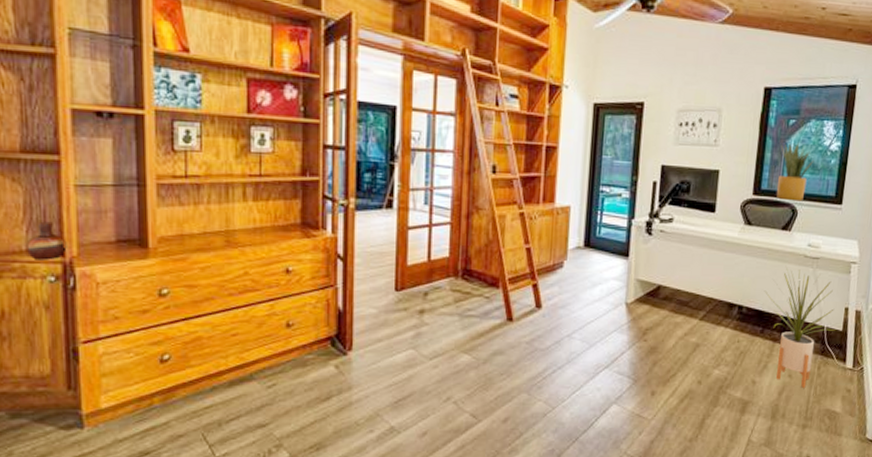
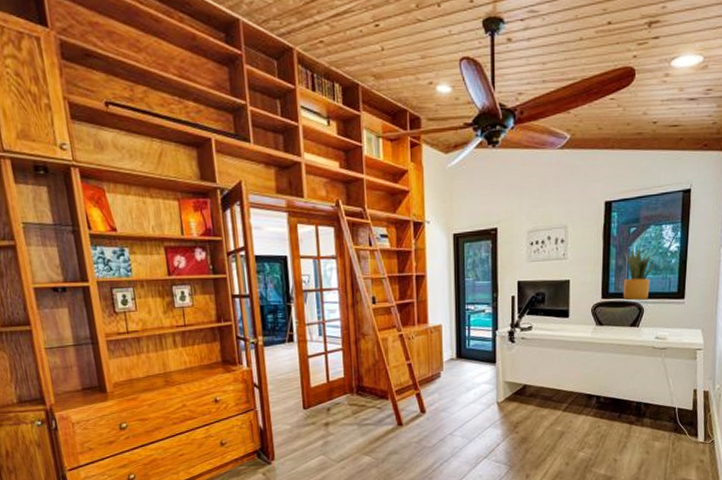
vase: present [26,221,65,260] -> none [16,378,46,410]
house plant: present [764,268,836,388] -> none [618,359,686,462]

